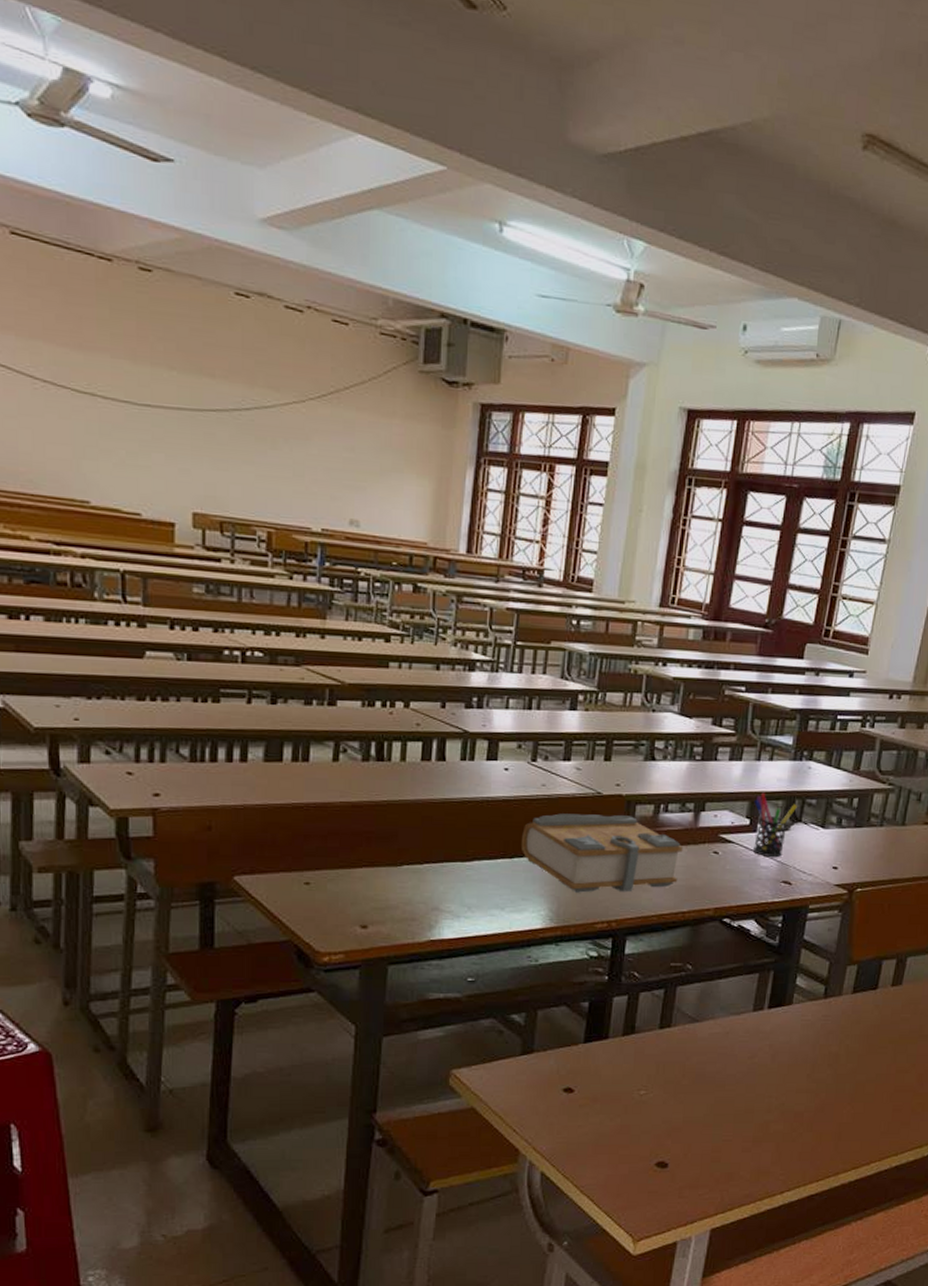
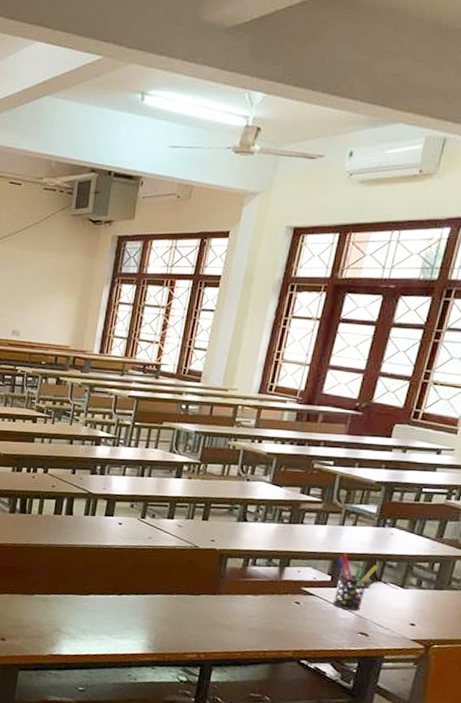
book: present [522,813,683,893] -> none [129,561,268,630]

